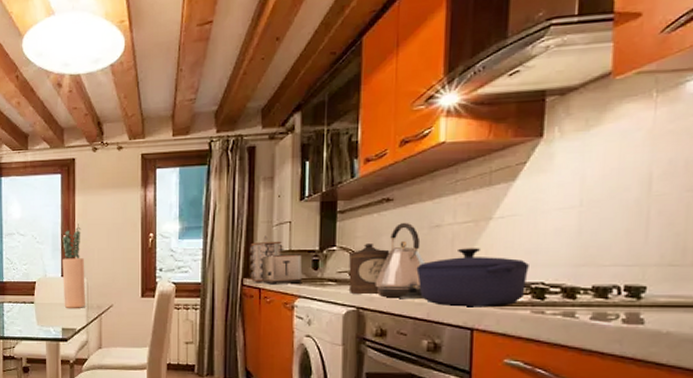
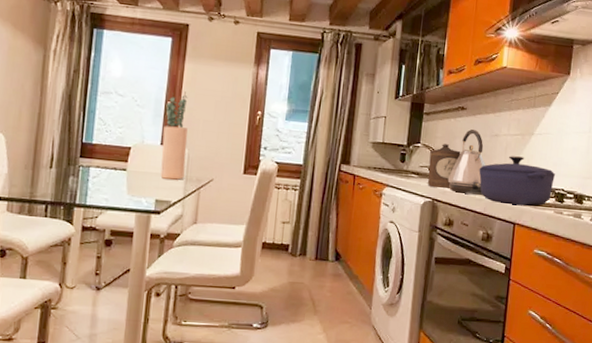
spice rack: present [249,235,283,282] -> none [347,126,378,169]
toaster: present [261,254,303,285] -> none [357,145,392,174]

